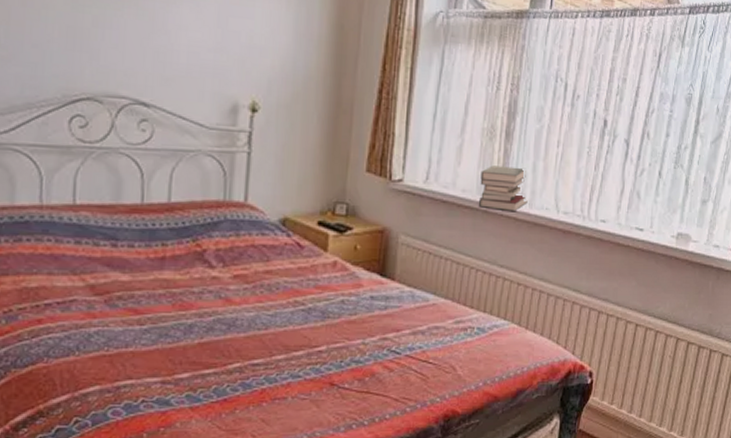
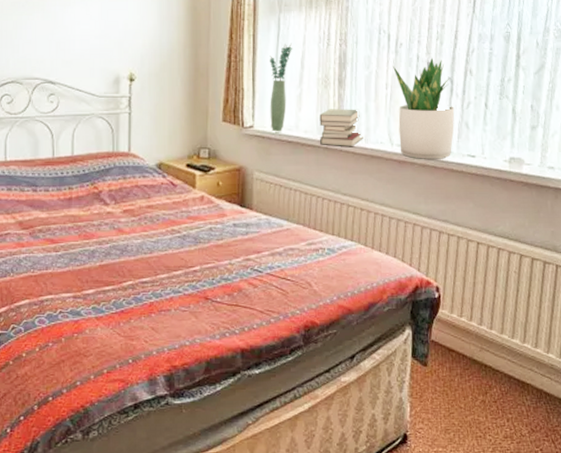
vase: none [423,82,457,189] -> present [270,43,293,132]
planter: none [566,115,628,231] -> present [393,58,455,159]

